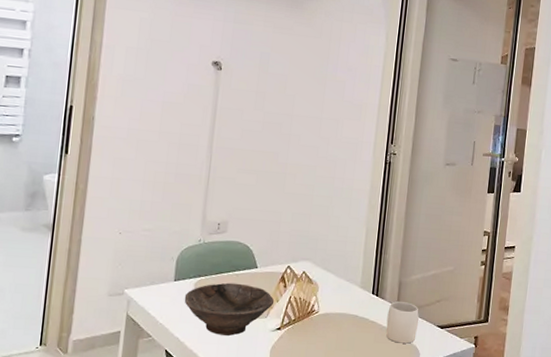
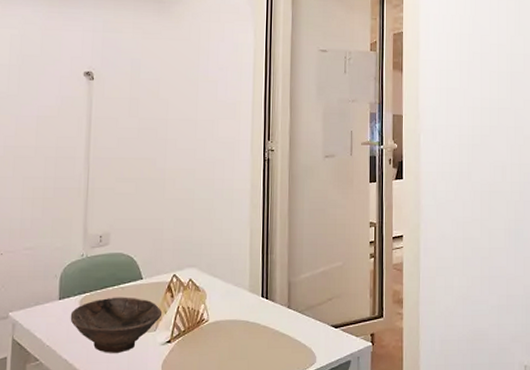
mug: present [386,301,419,344] -> none [279,303,312,347]

